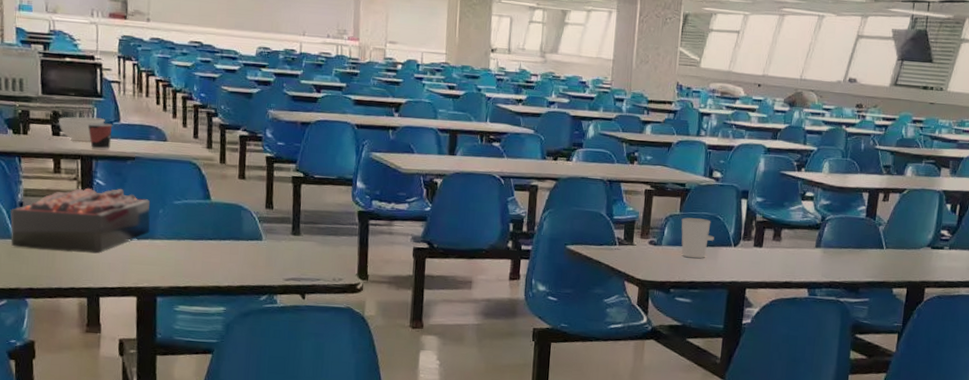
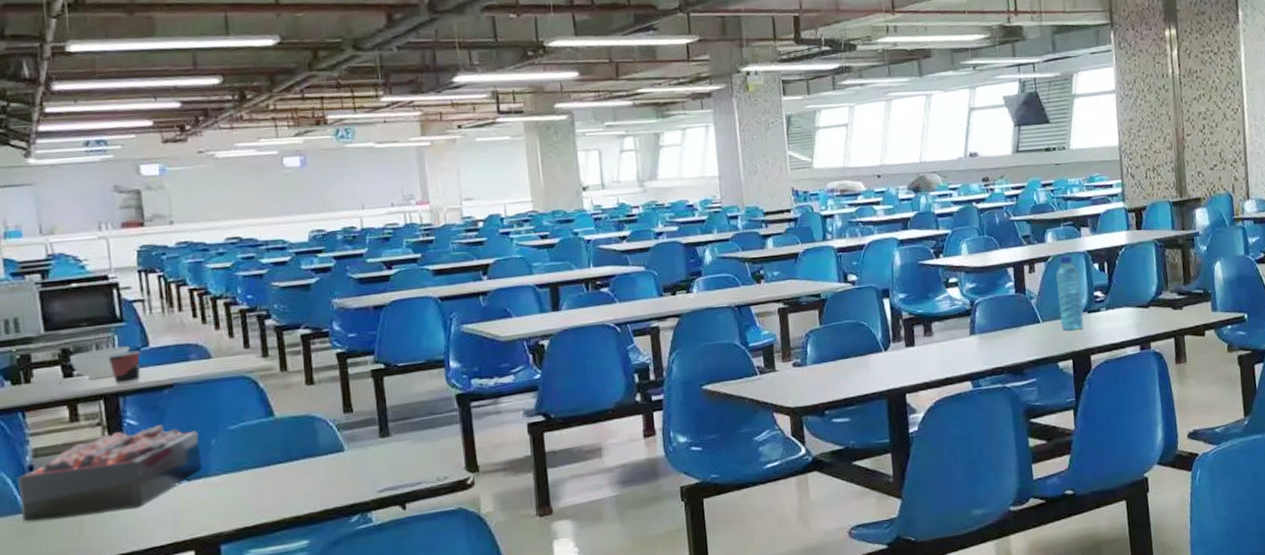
cup: present [681,217,714,259] -> none [823,327,862,374]
water bottle: none [902,191,930,263] -> present [1056,255,1084,331]

